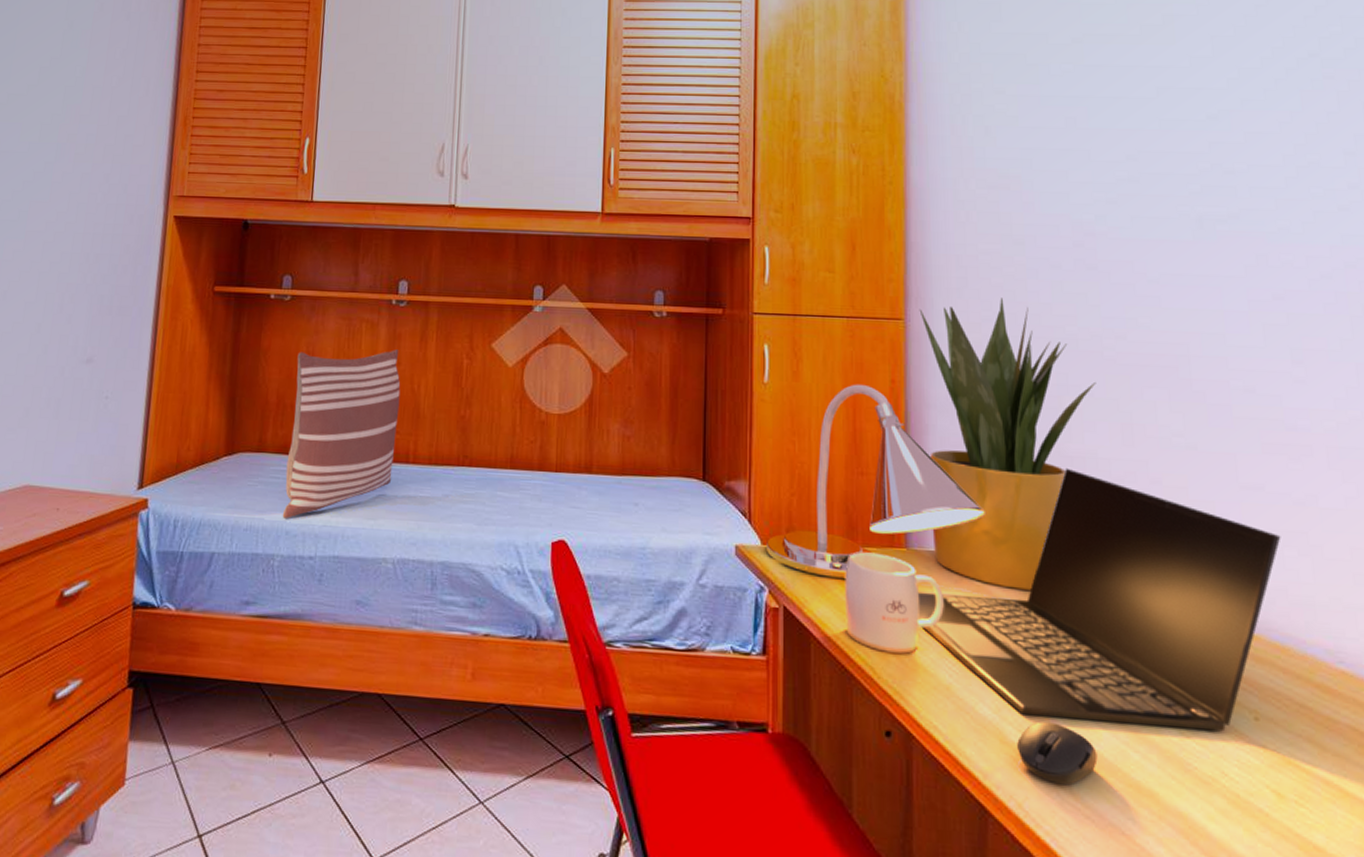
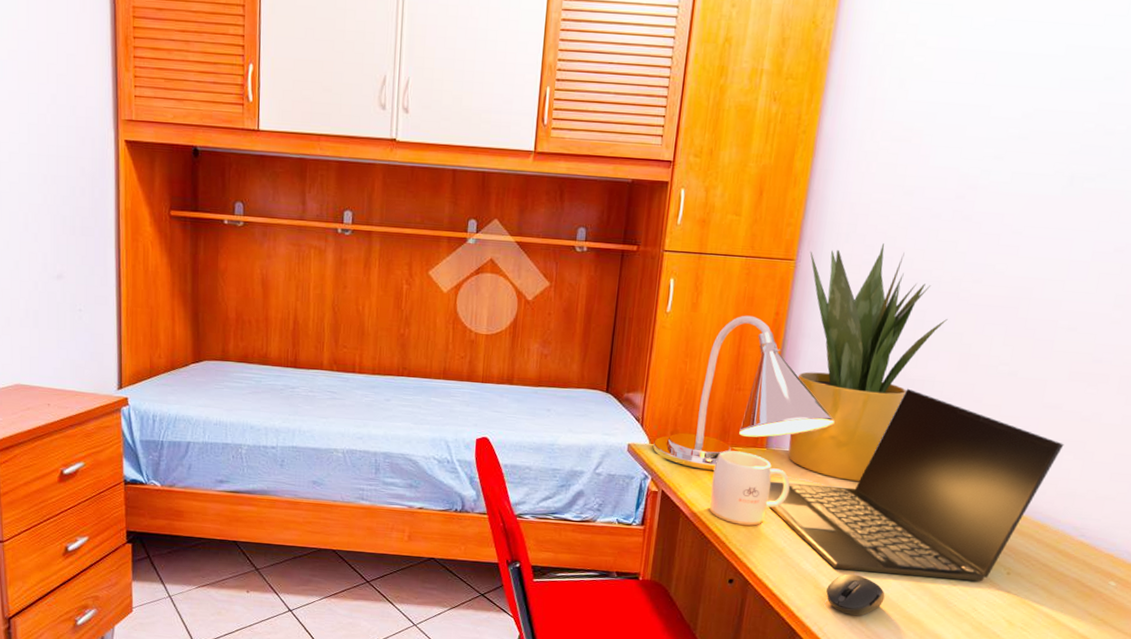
pillow: present [282,349,401,519] -> none [246,274,347,416]

